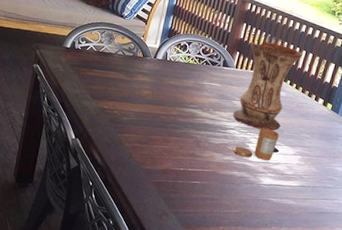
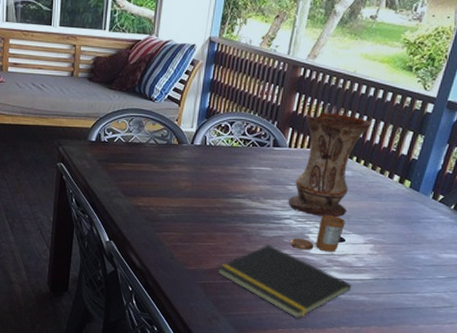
notepad: none [169,150,283,218] -> present [217,244,352,318]

